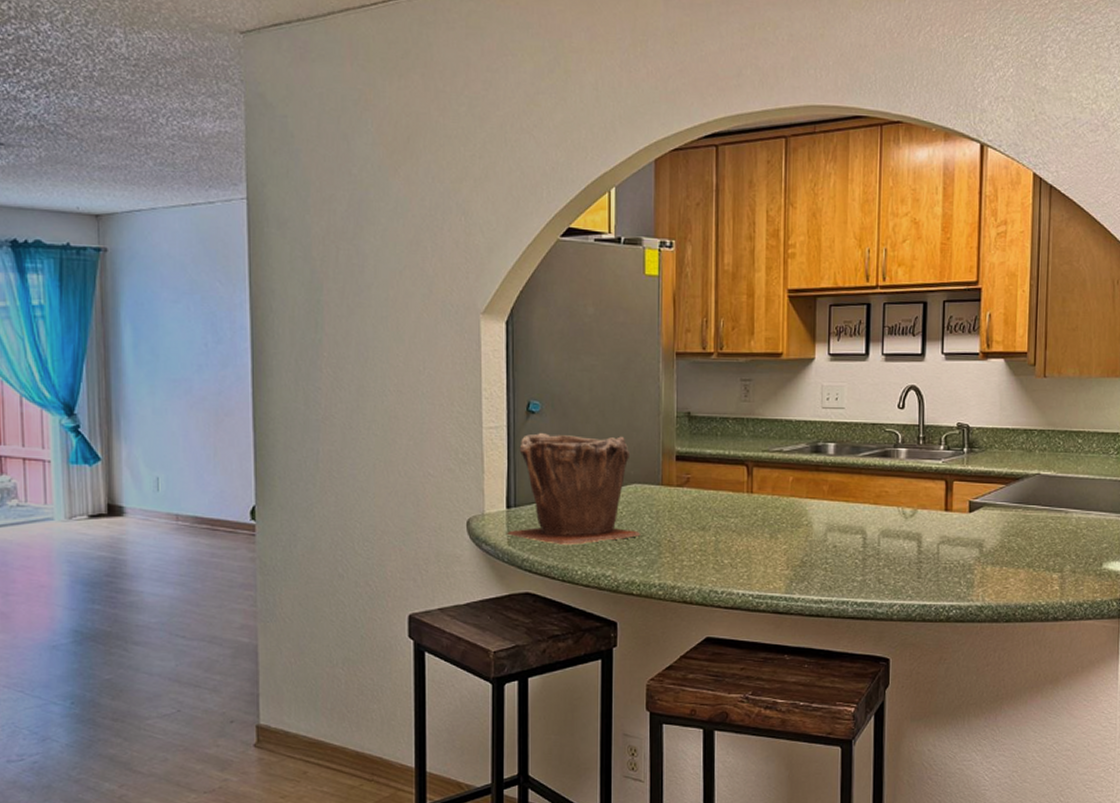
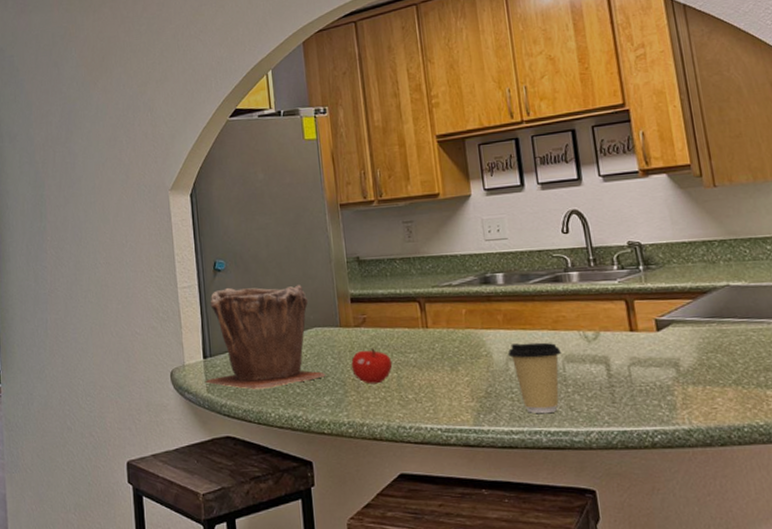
fruit: none [669,510,712,547] -> present [351,348,393,384]
coffee cup: none [828,515,880,584] -> present [508,342,562,413]

